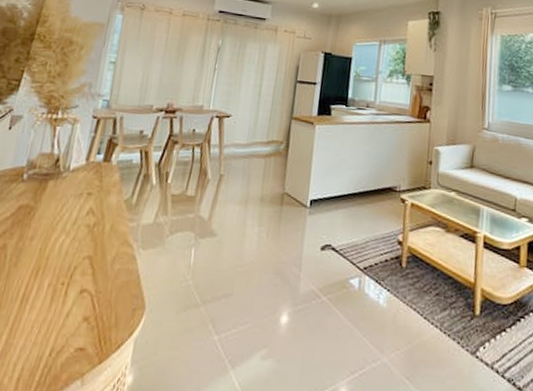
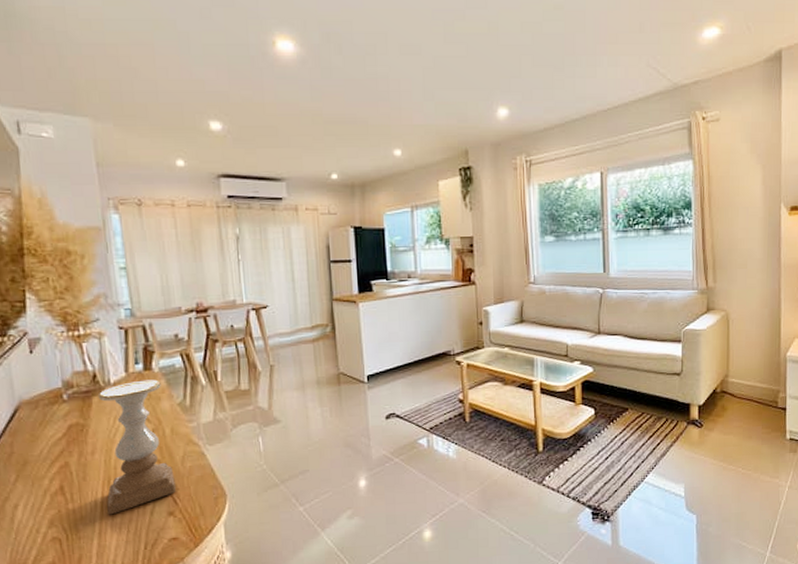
candle holder: none [25,171,115,310] -> present [98,379,176,515]

